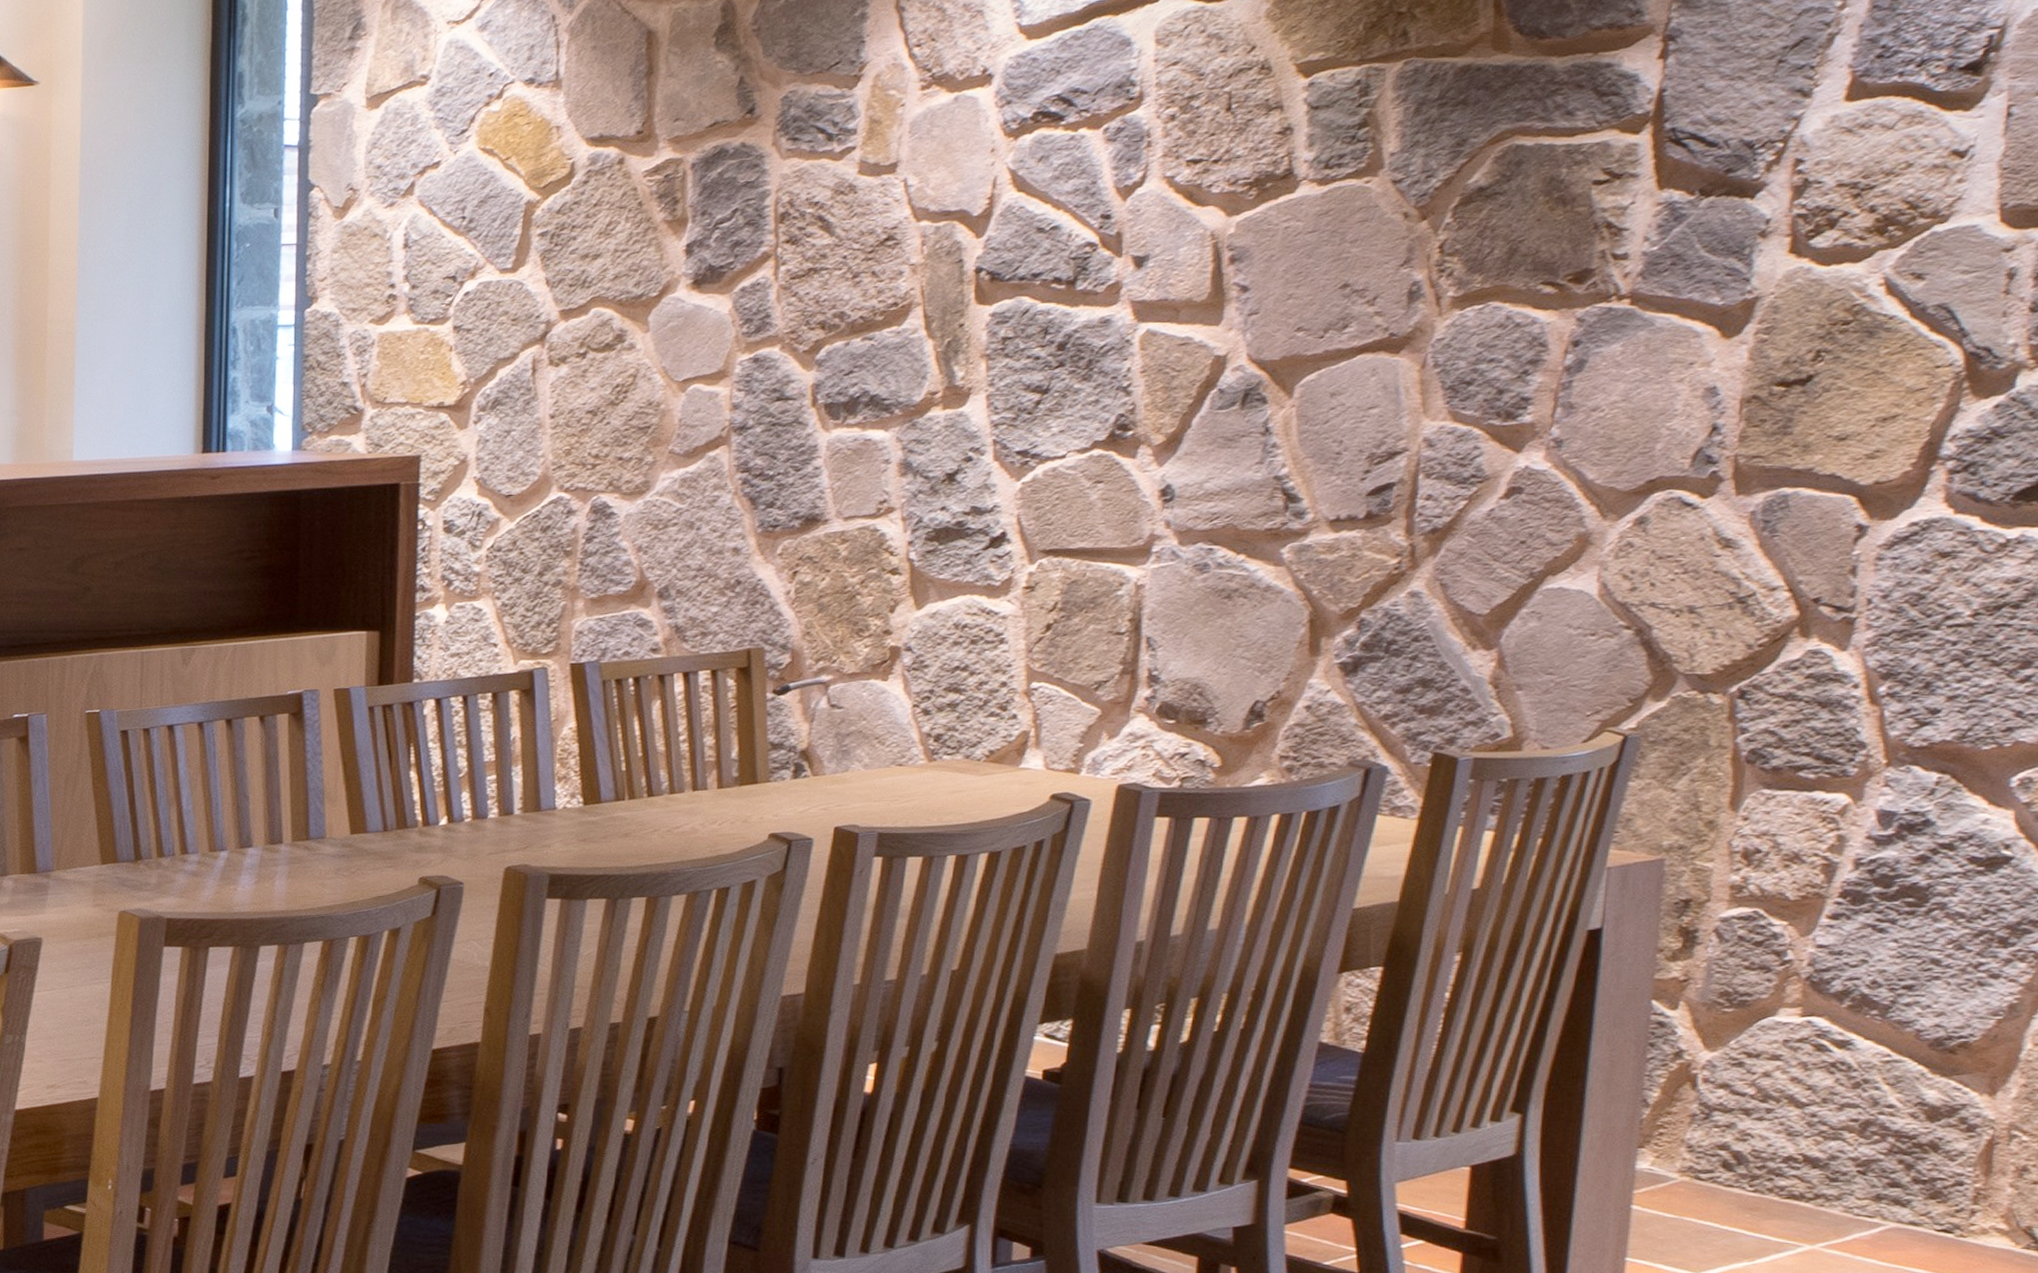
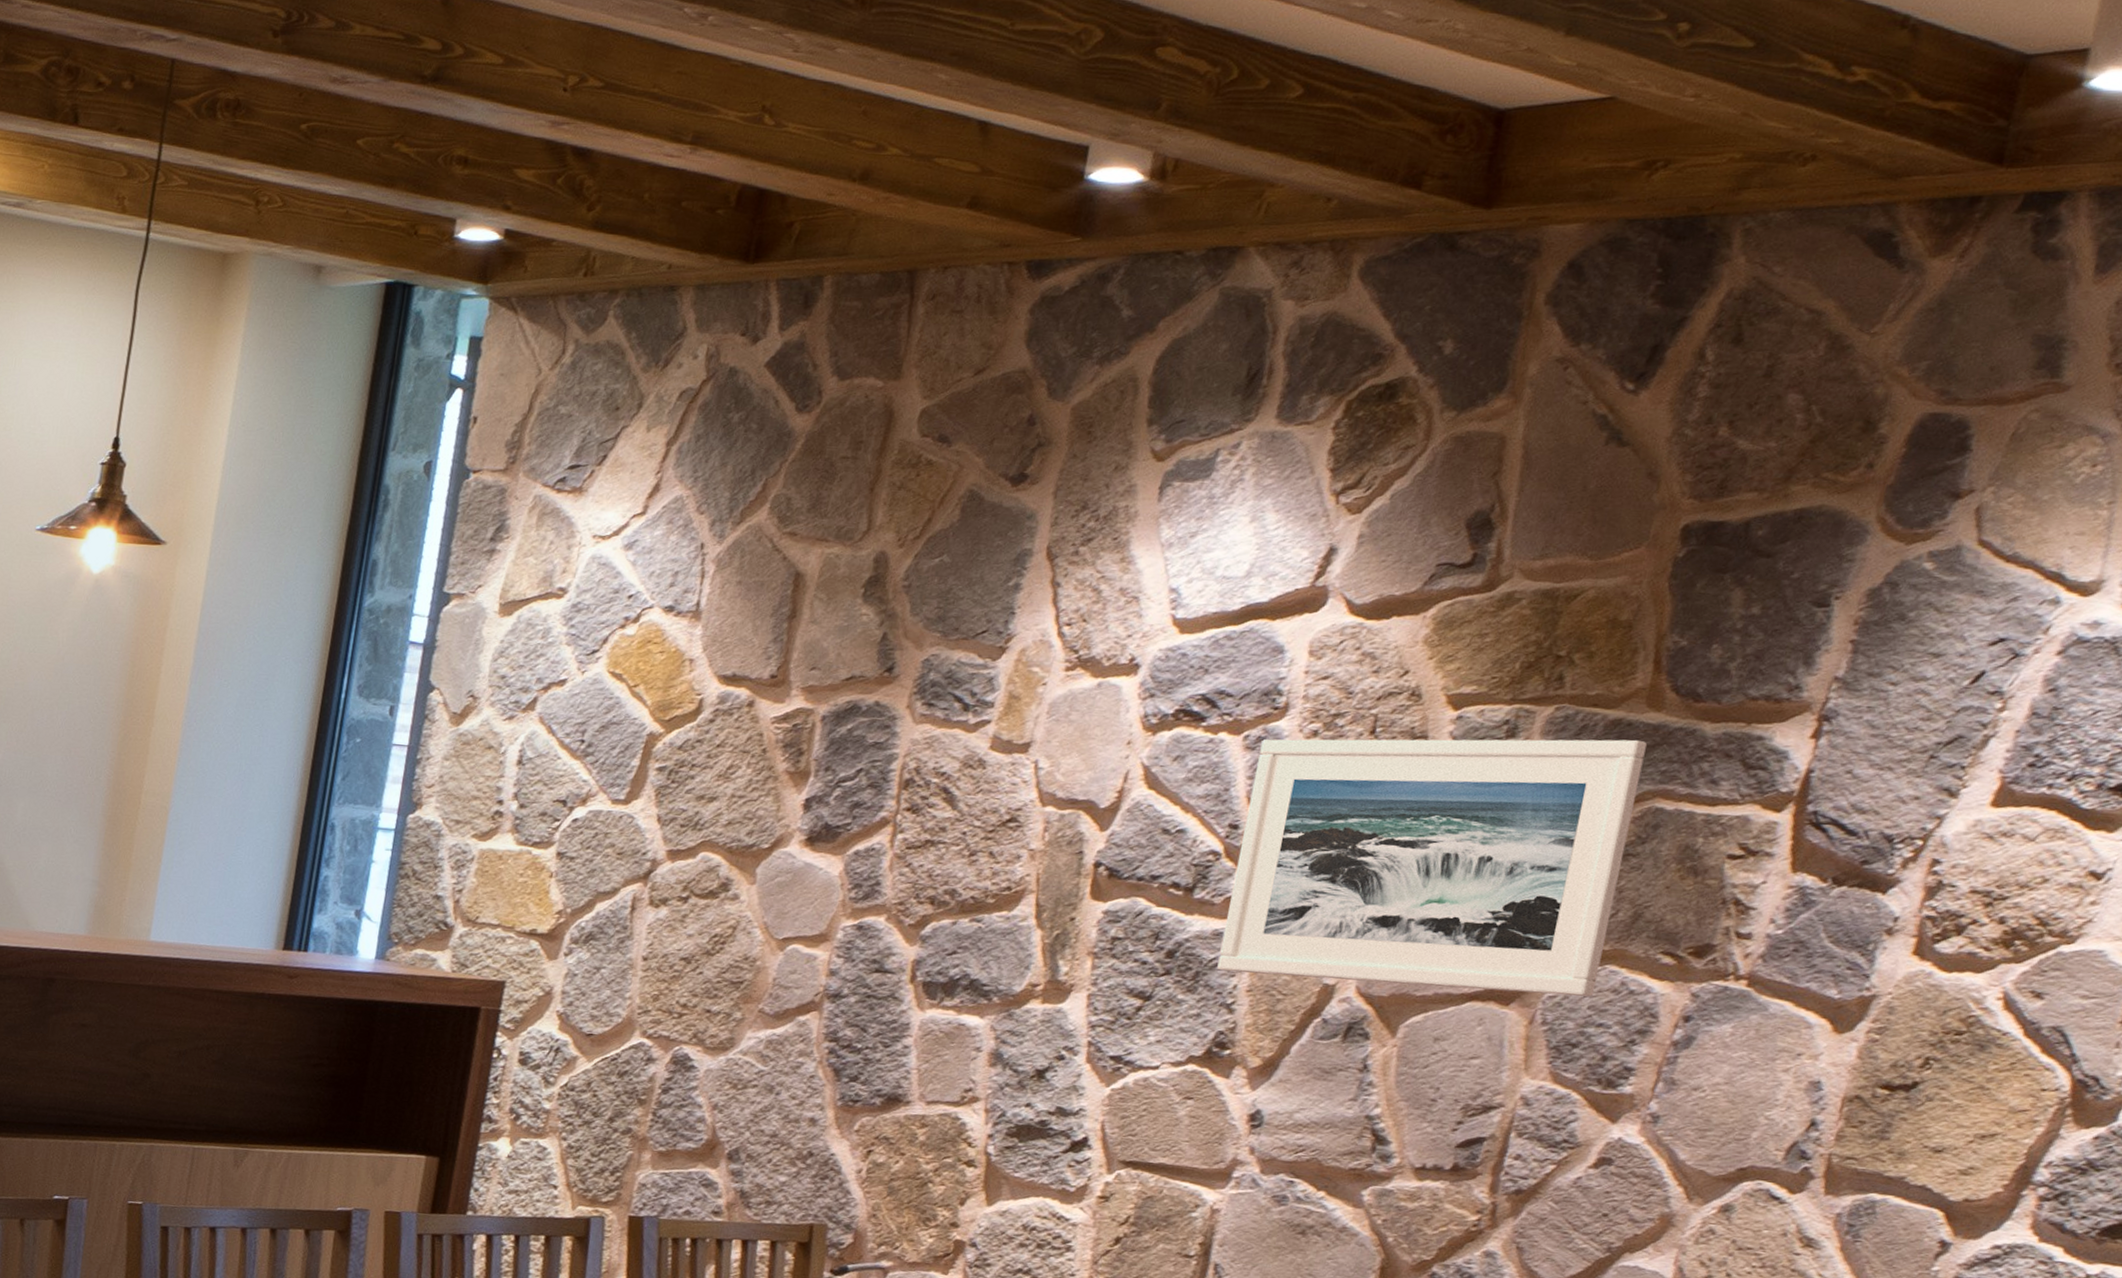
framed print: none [1109,82,1498,356] -> present [1217,739,1647,997]

